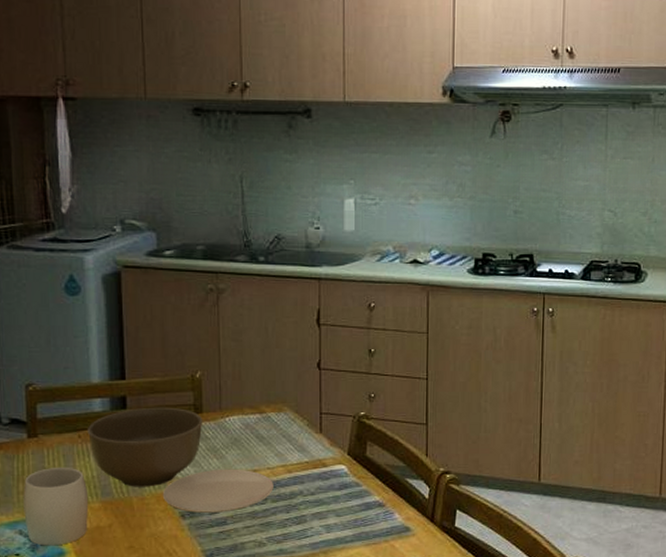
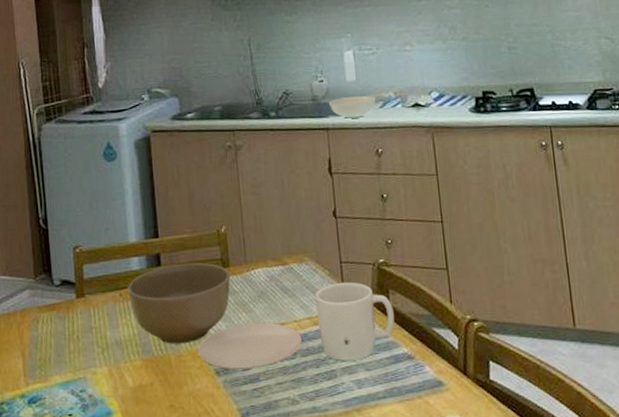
mug: present [23,466,89,546] -> none [73,325,132,406]
mug: none [291,432,370,507] -> present [315,281,395,361]
bowl: none [323,247,374,270] -> present [328,96,376,119]

